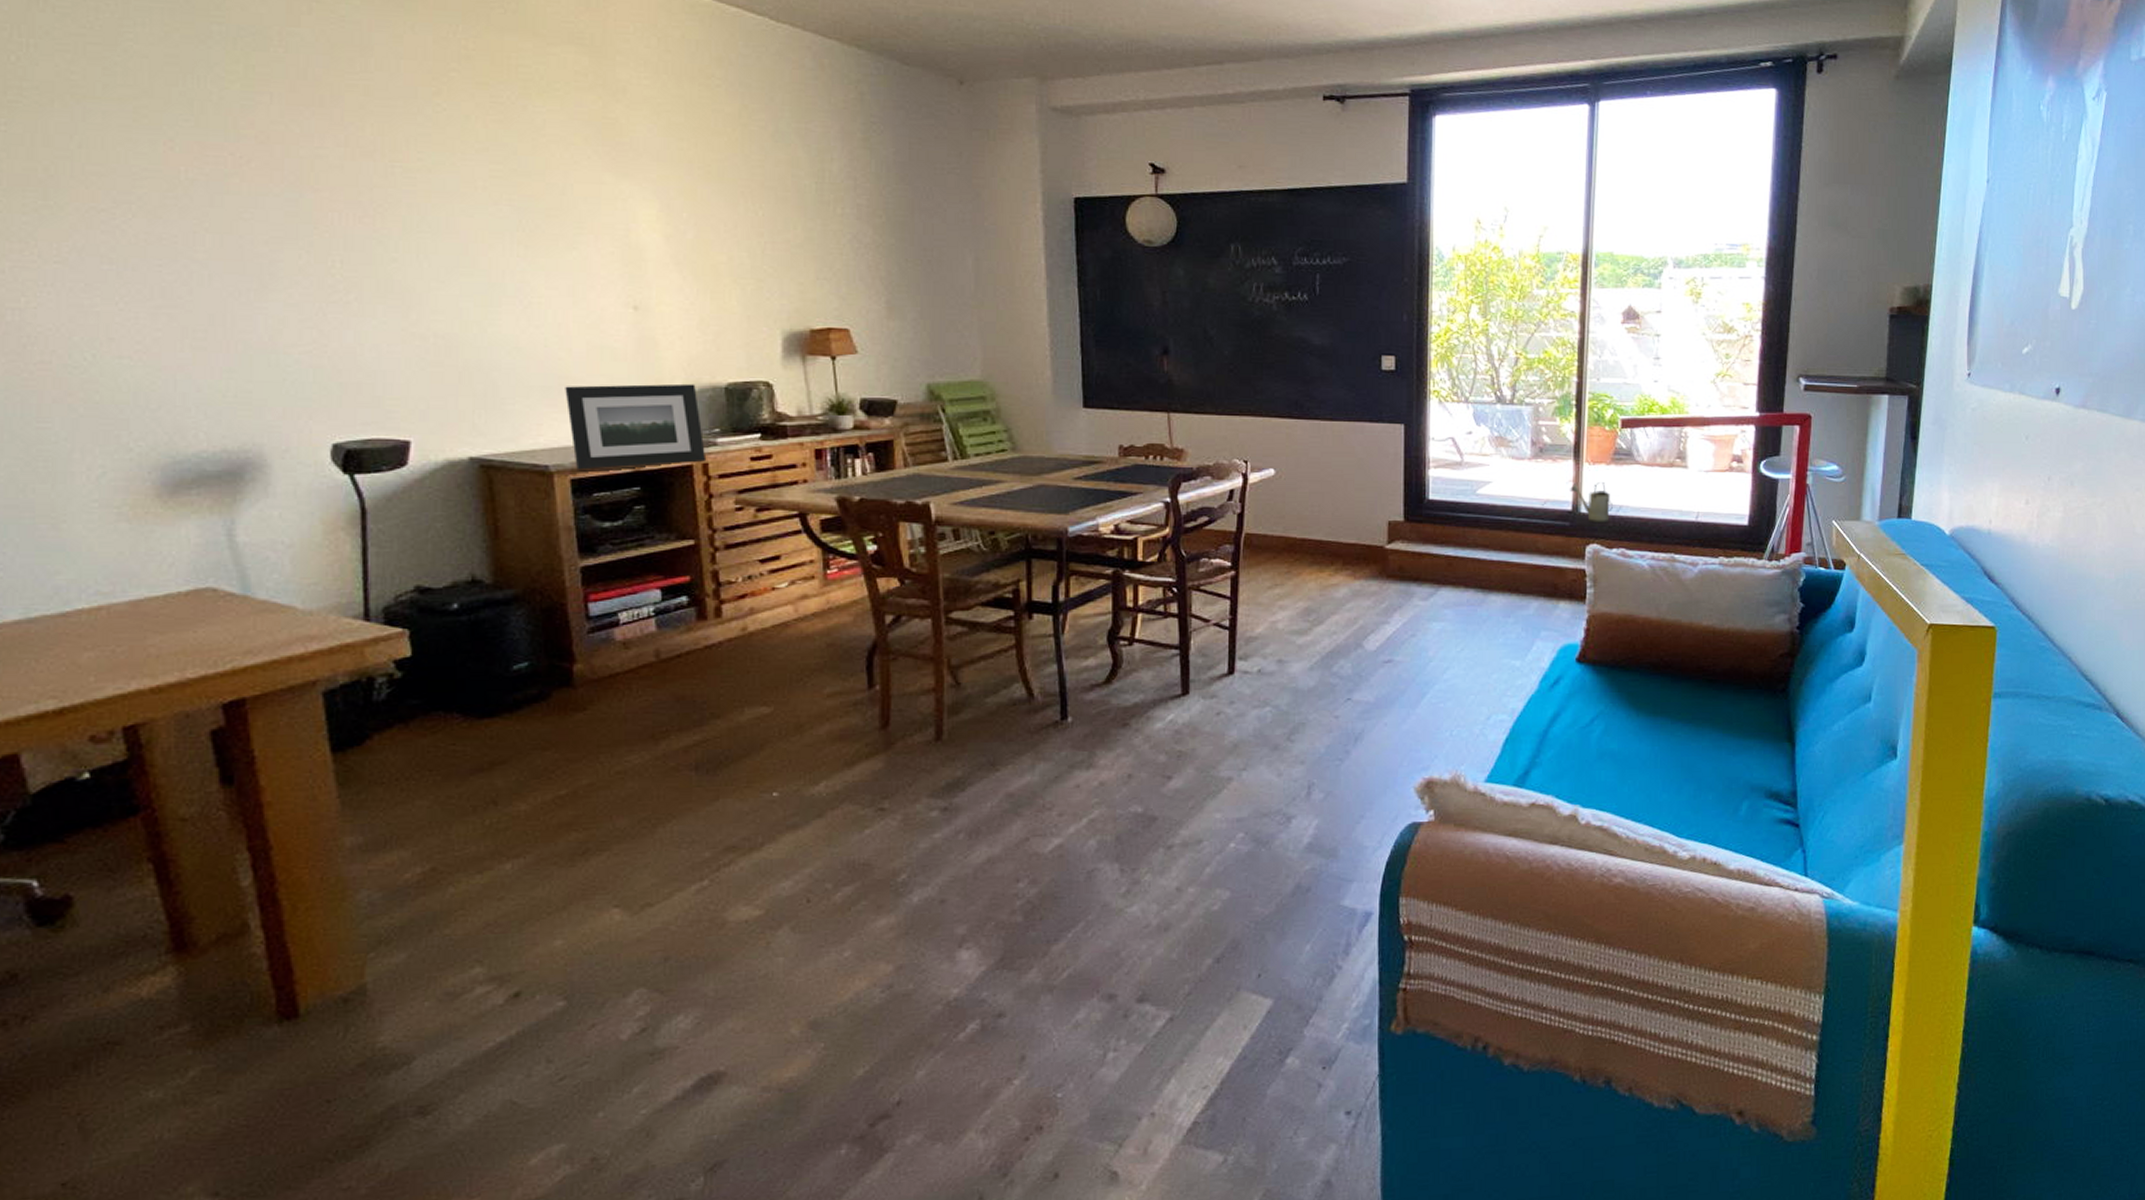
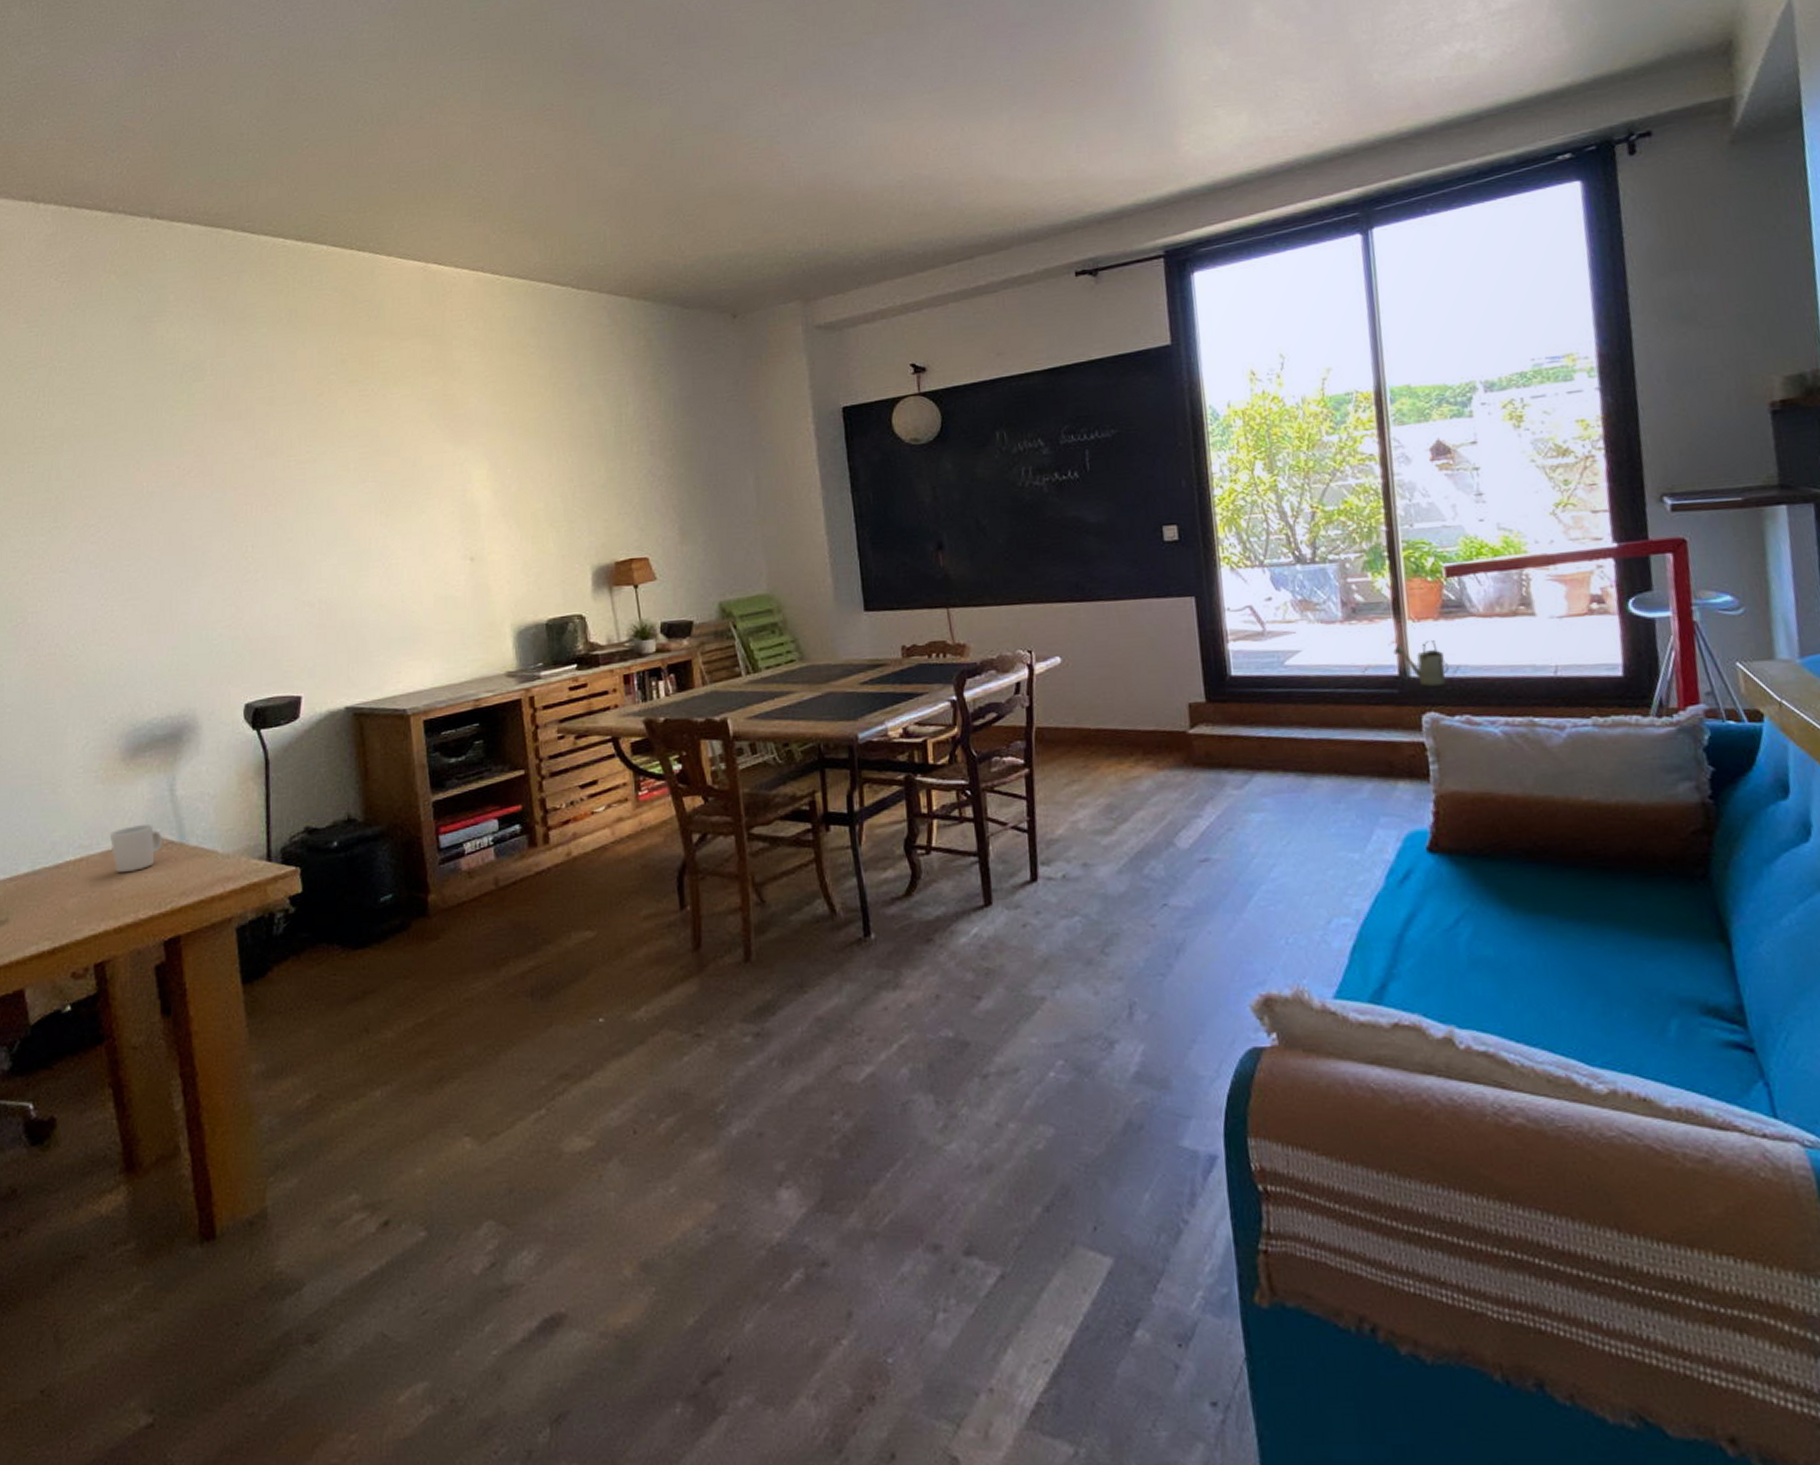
mug: none [140,571,219,626] -> present [109,823,163,873]
picture frame: present [565,383,705,470] -> none [418,623,531,712]

